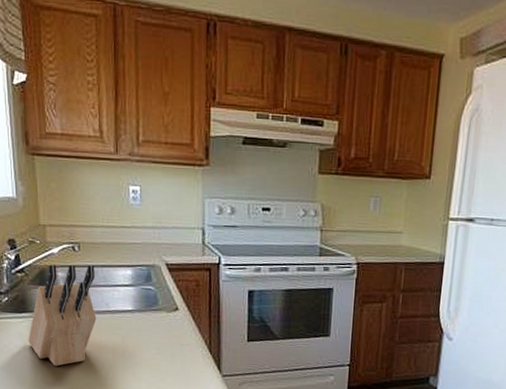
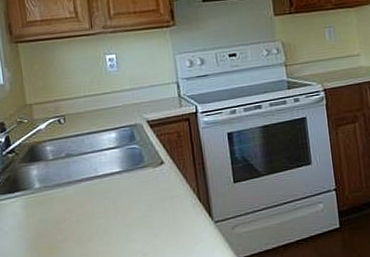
knife block: present [28,264,97,366] -> none [22,134,87,242]

